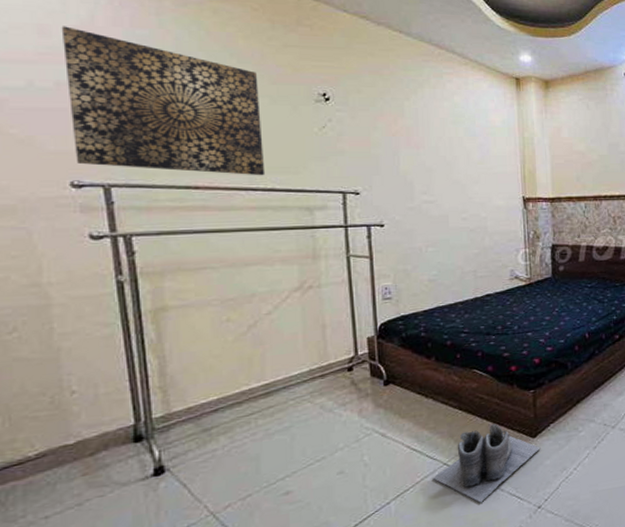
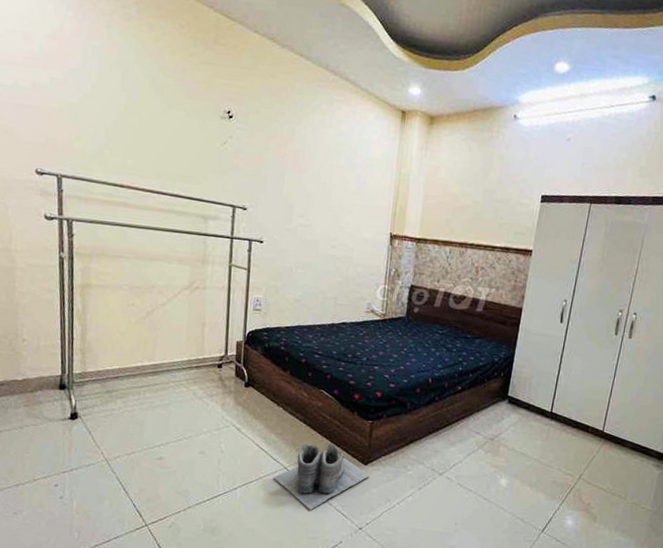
wall art: present [61,26,266,176] -> none [39,34,178,183]

